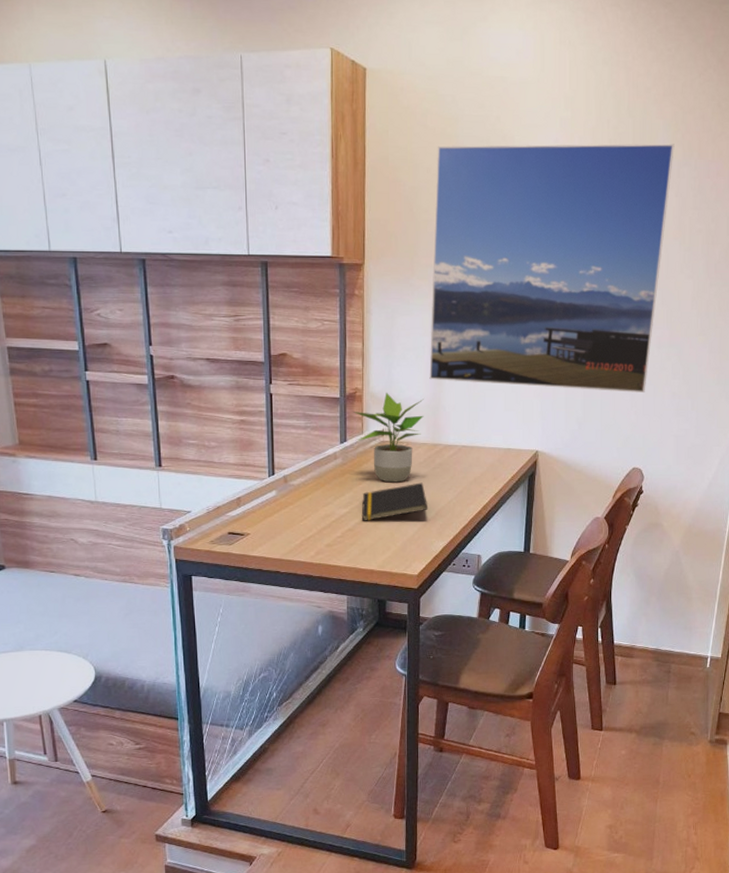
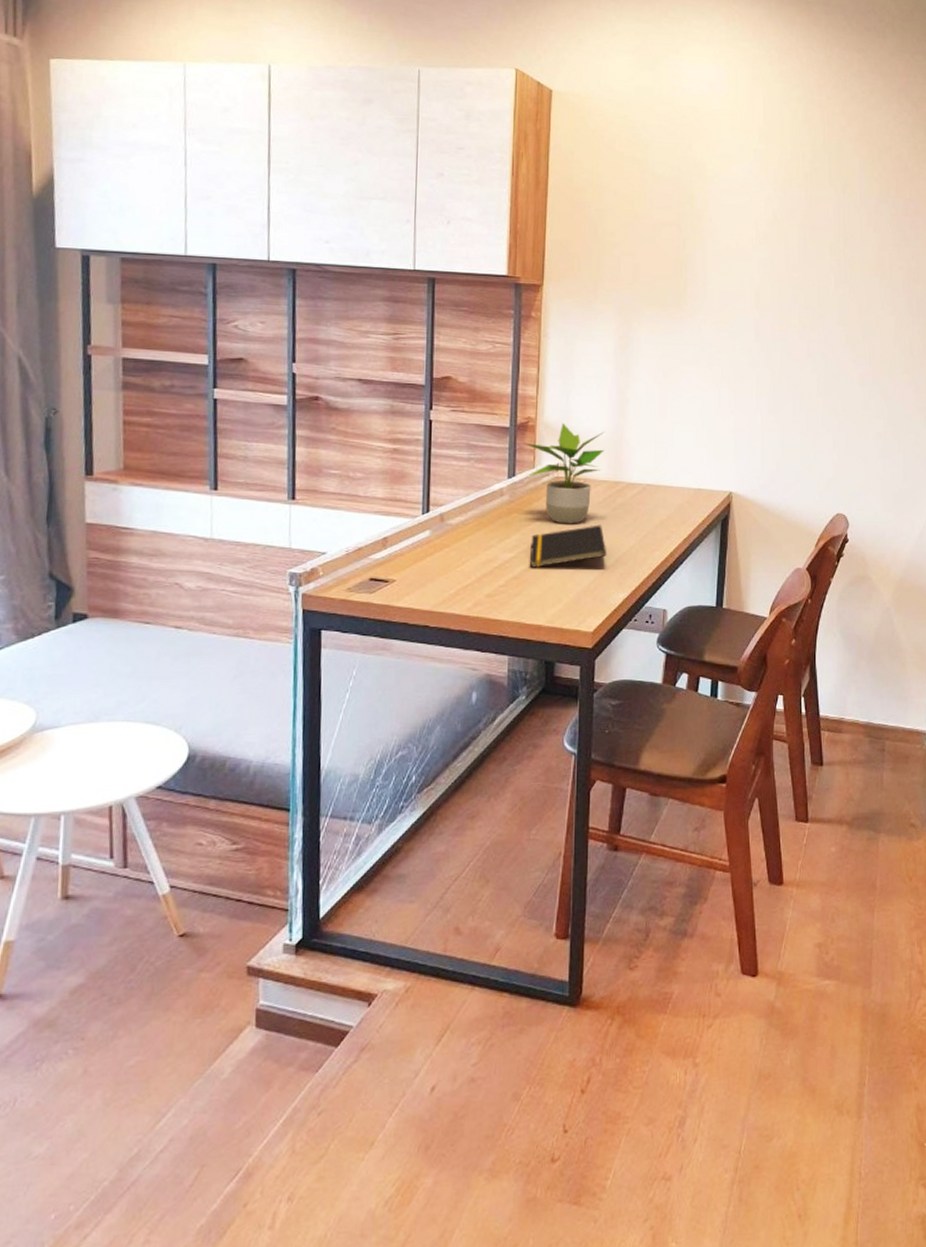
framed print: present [429,143,675,392] -> none [611,169,872,432]

